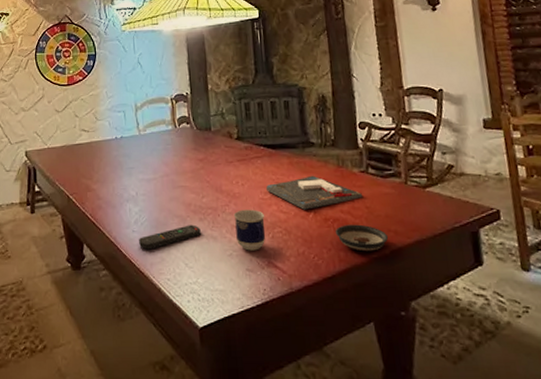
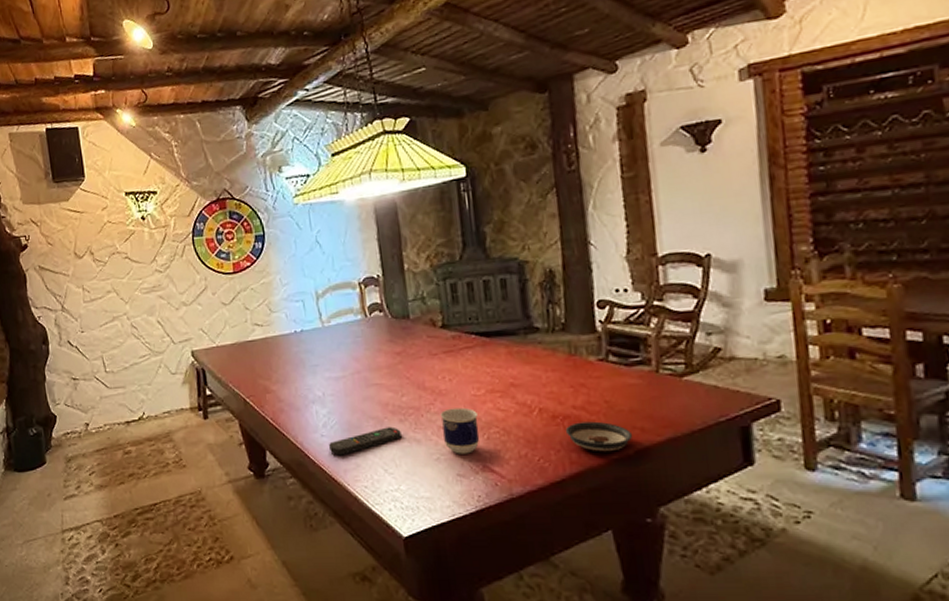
board game: present [266,175,362,210] -> none [479,366,600,407]

